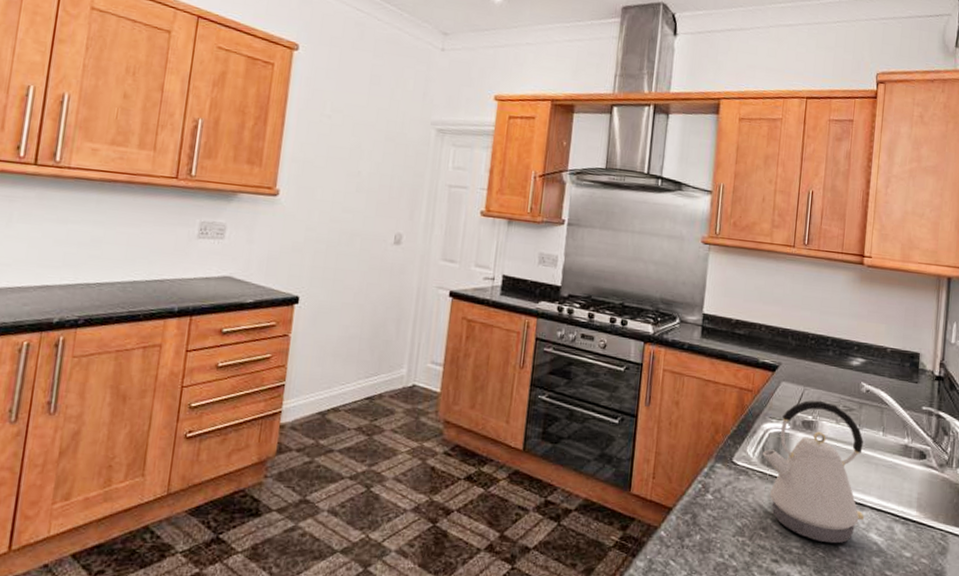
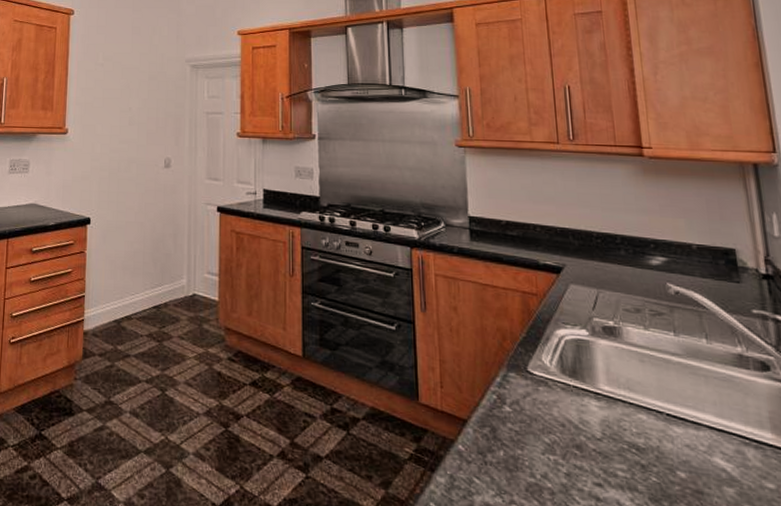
kettle: present [762,400,865,544] -> none [560,303,704,468]

